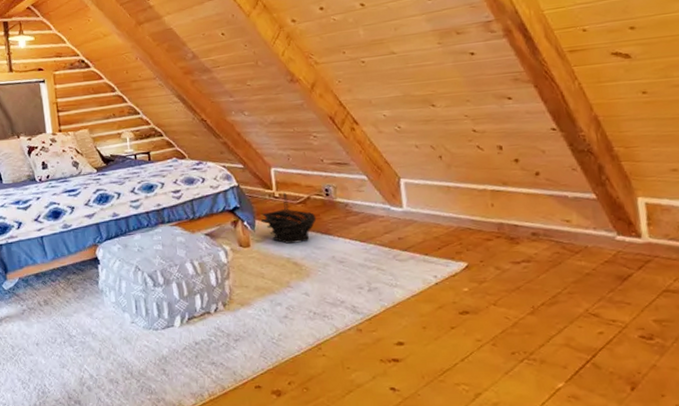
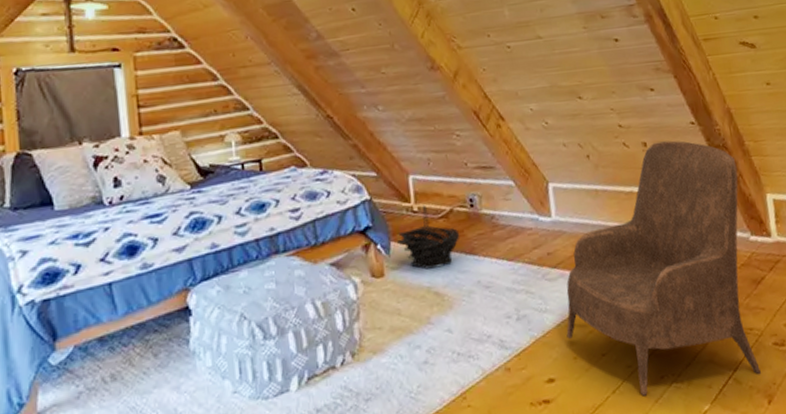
armchair: none [416,145,624,367] -> present [566,140,761,396]

